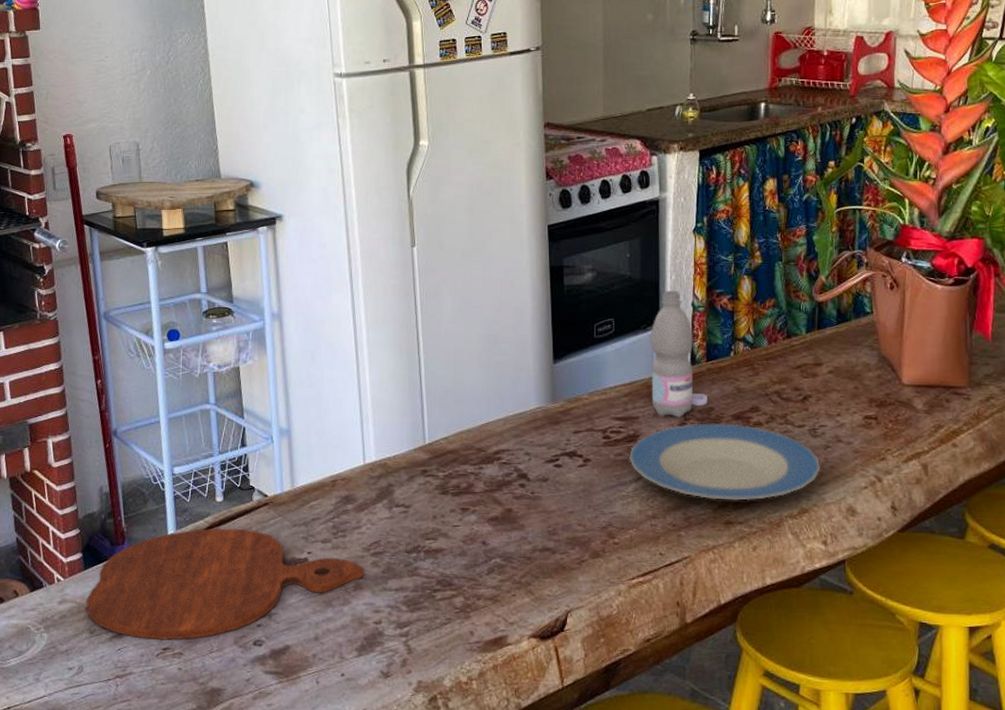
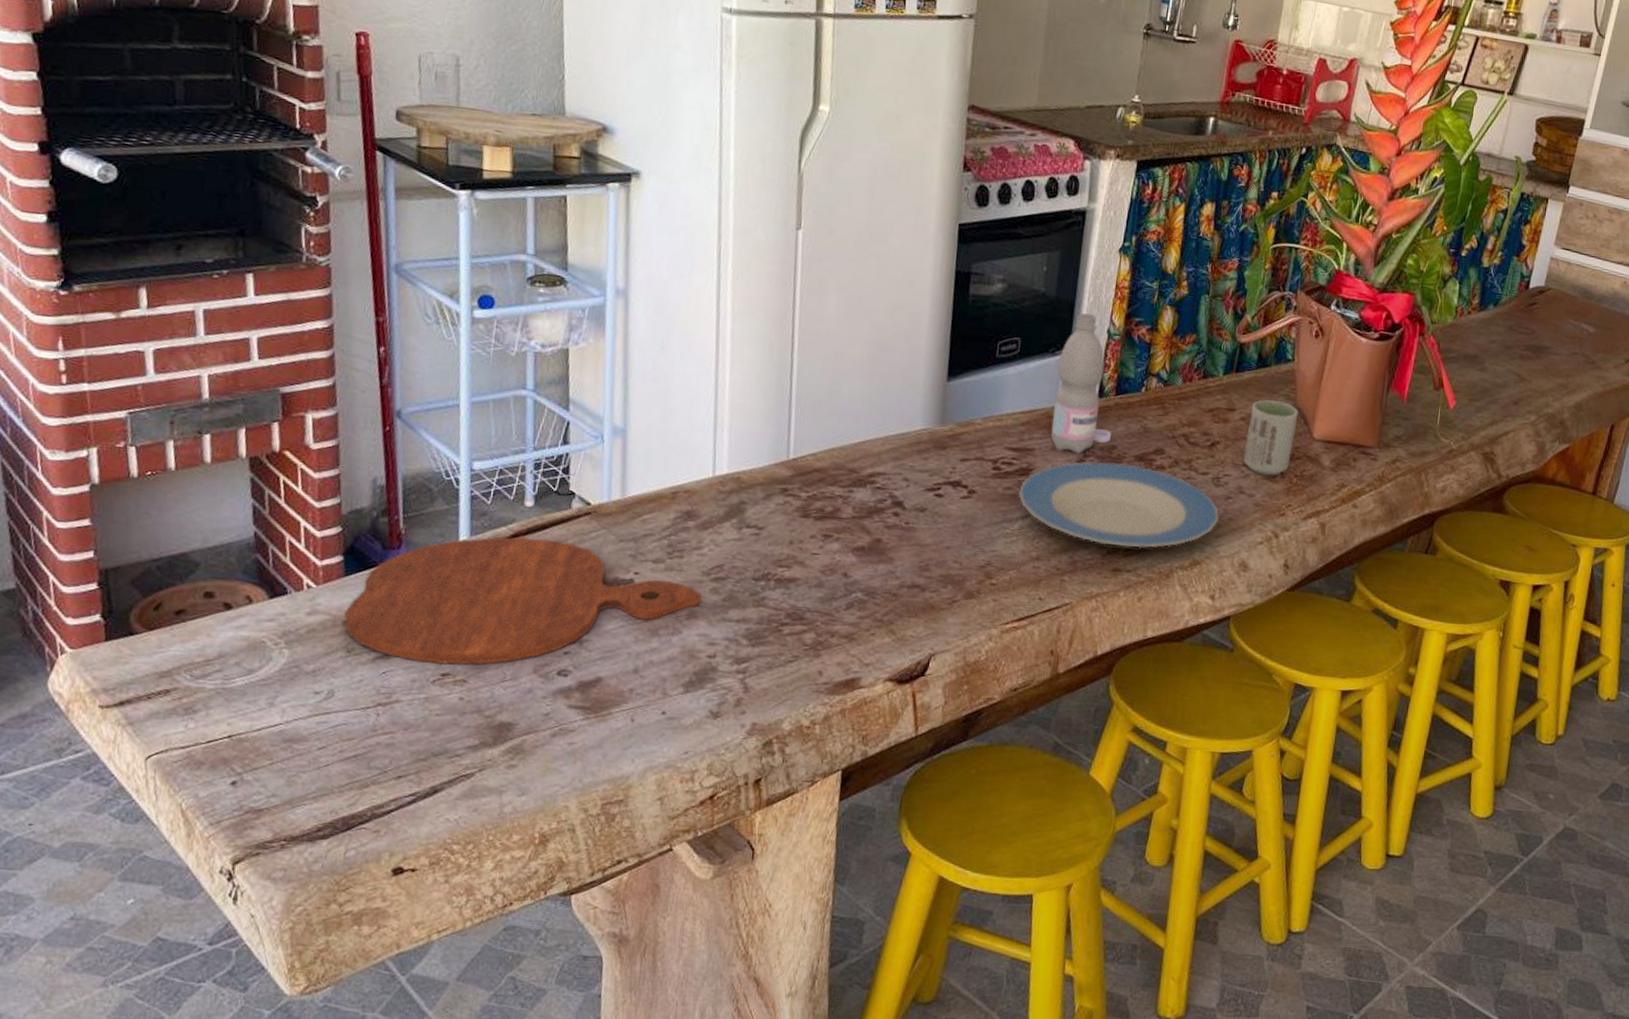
cup: none [836,352,885,423] -> present [1243,399,1299,476]

